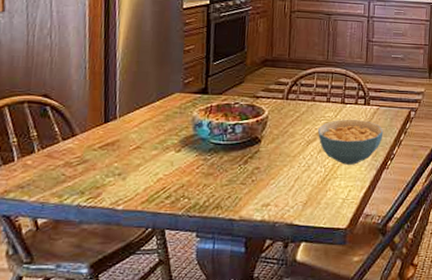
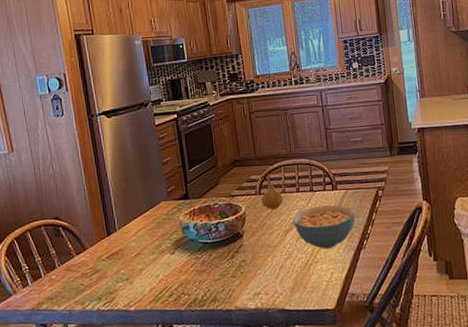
fruit: none [288,90,312,117] -> present [261,184,283,209]

